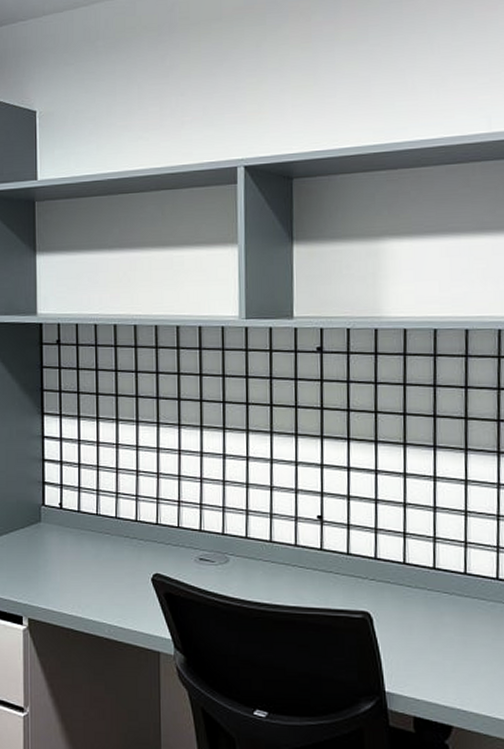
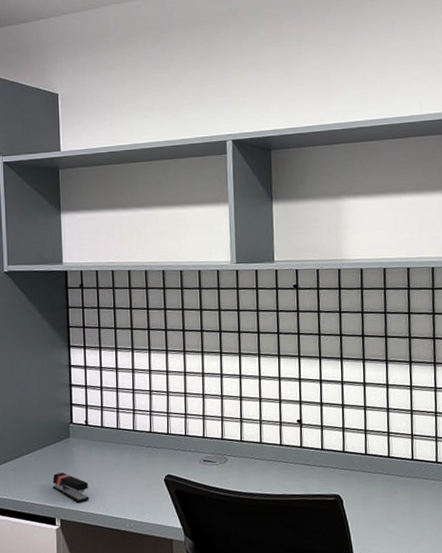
stapler: none [20,563,63,600] -> present [52,473,90,503]

